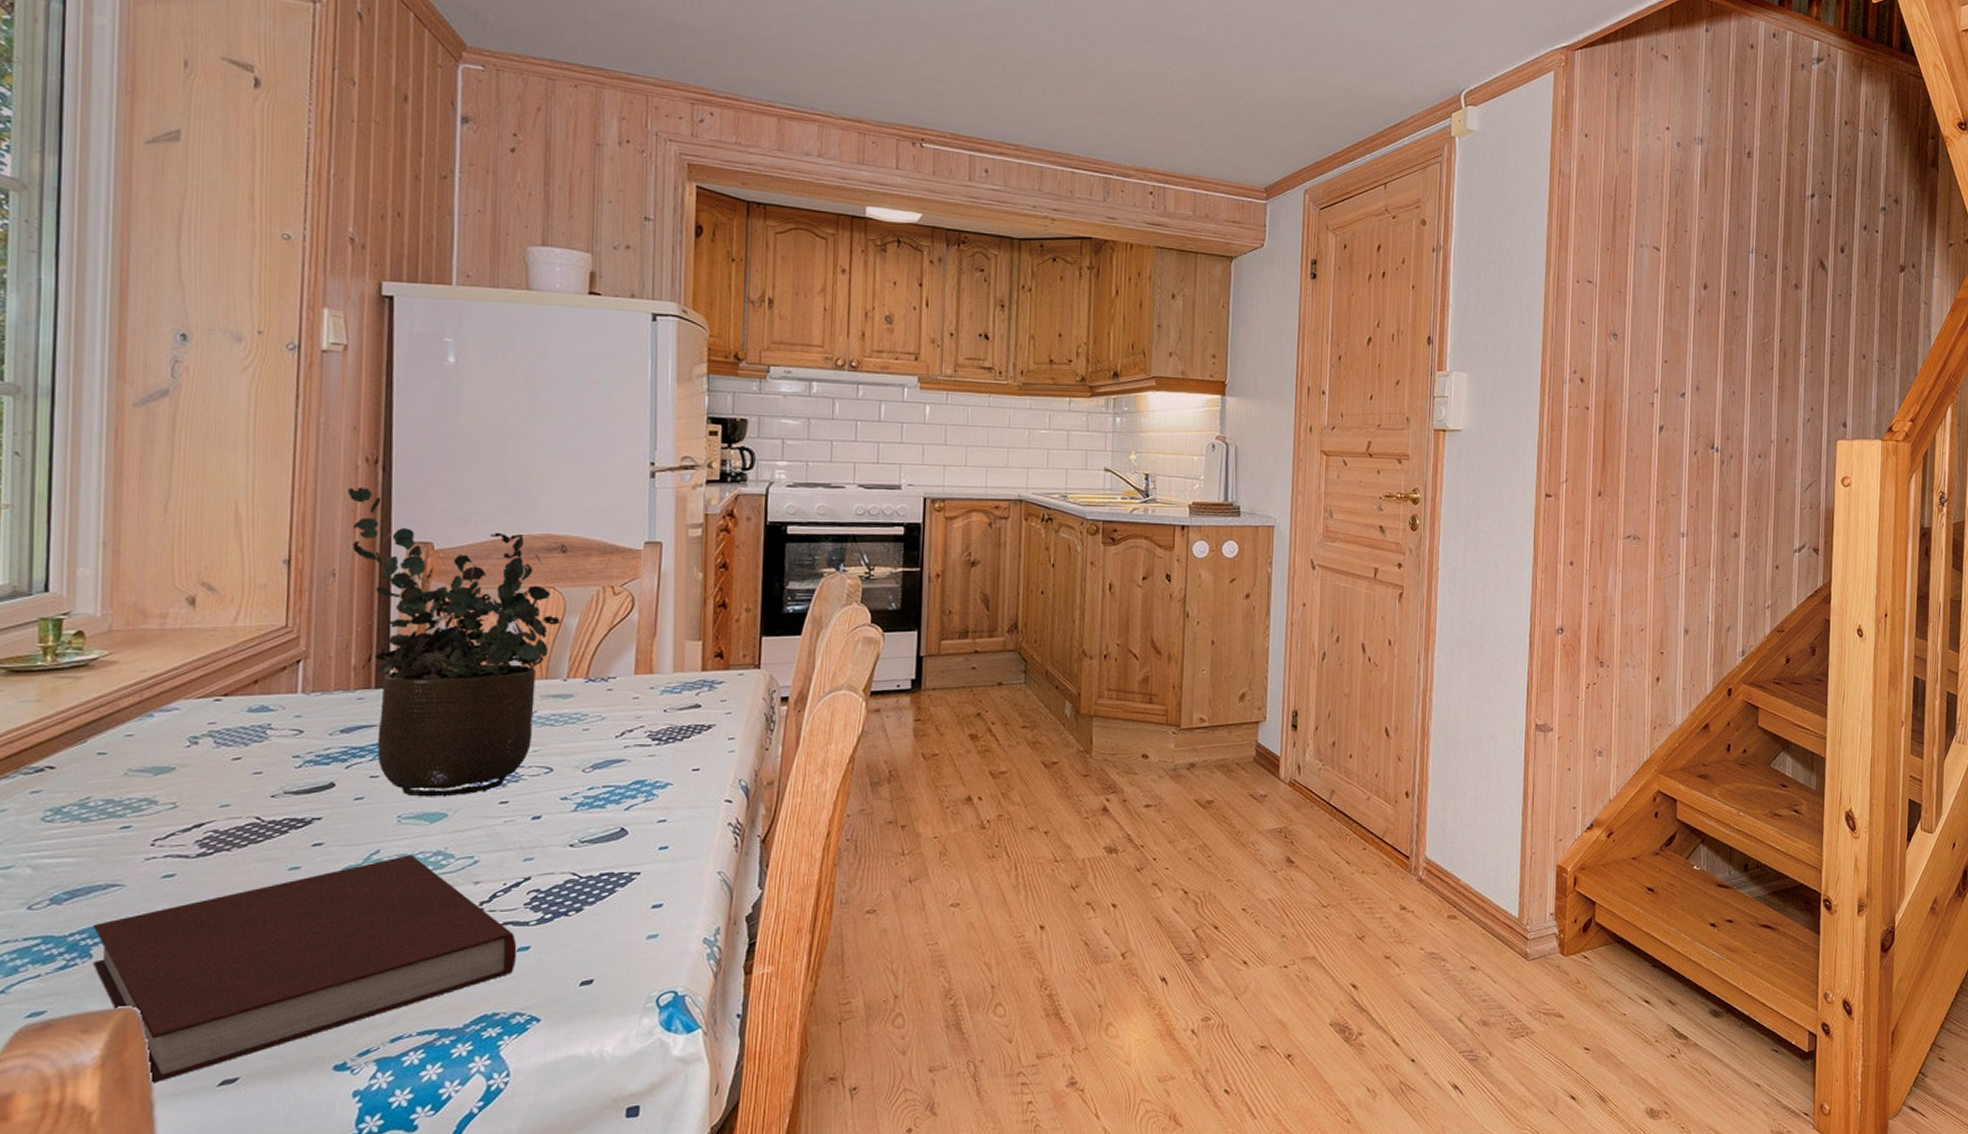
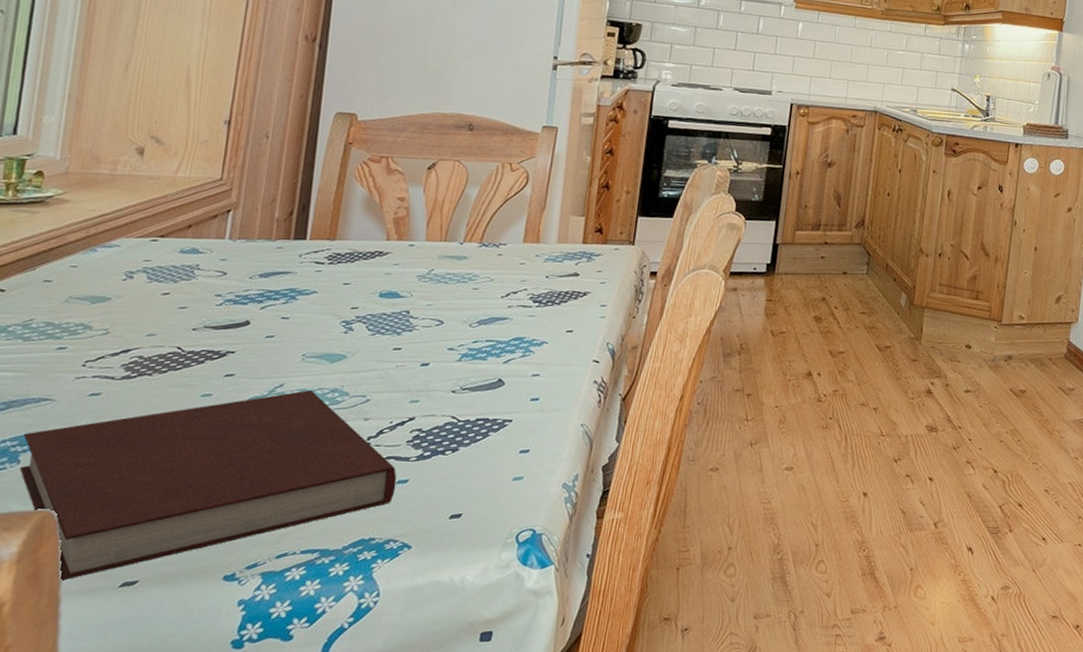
potted plant: present [348,486,560,797] -> none [286,60,462,341]

